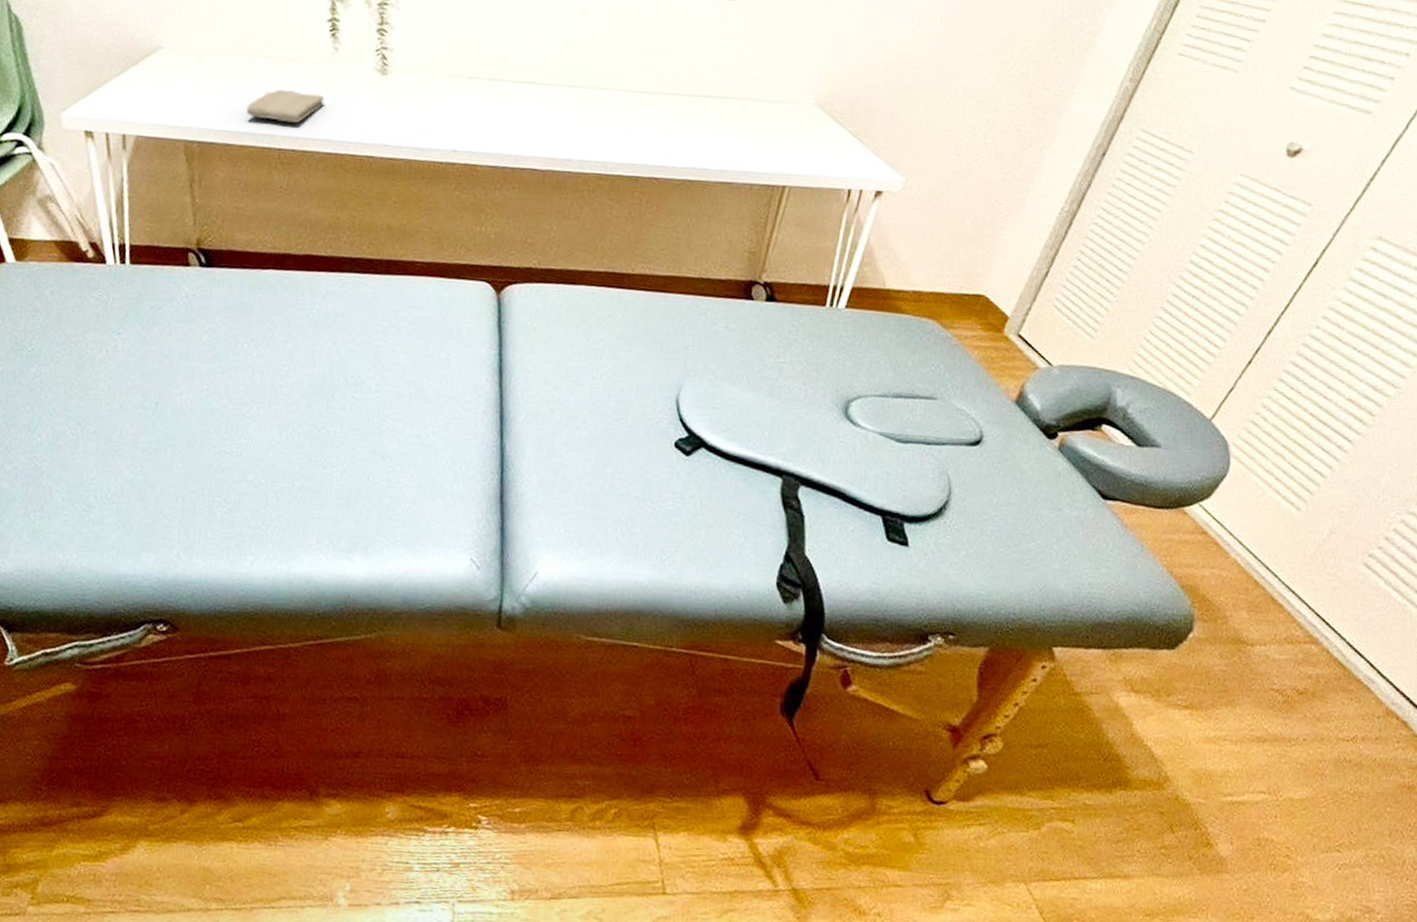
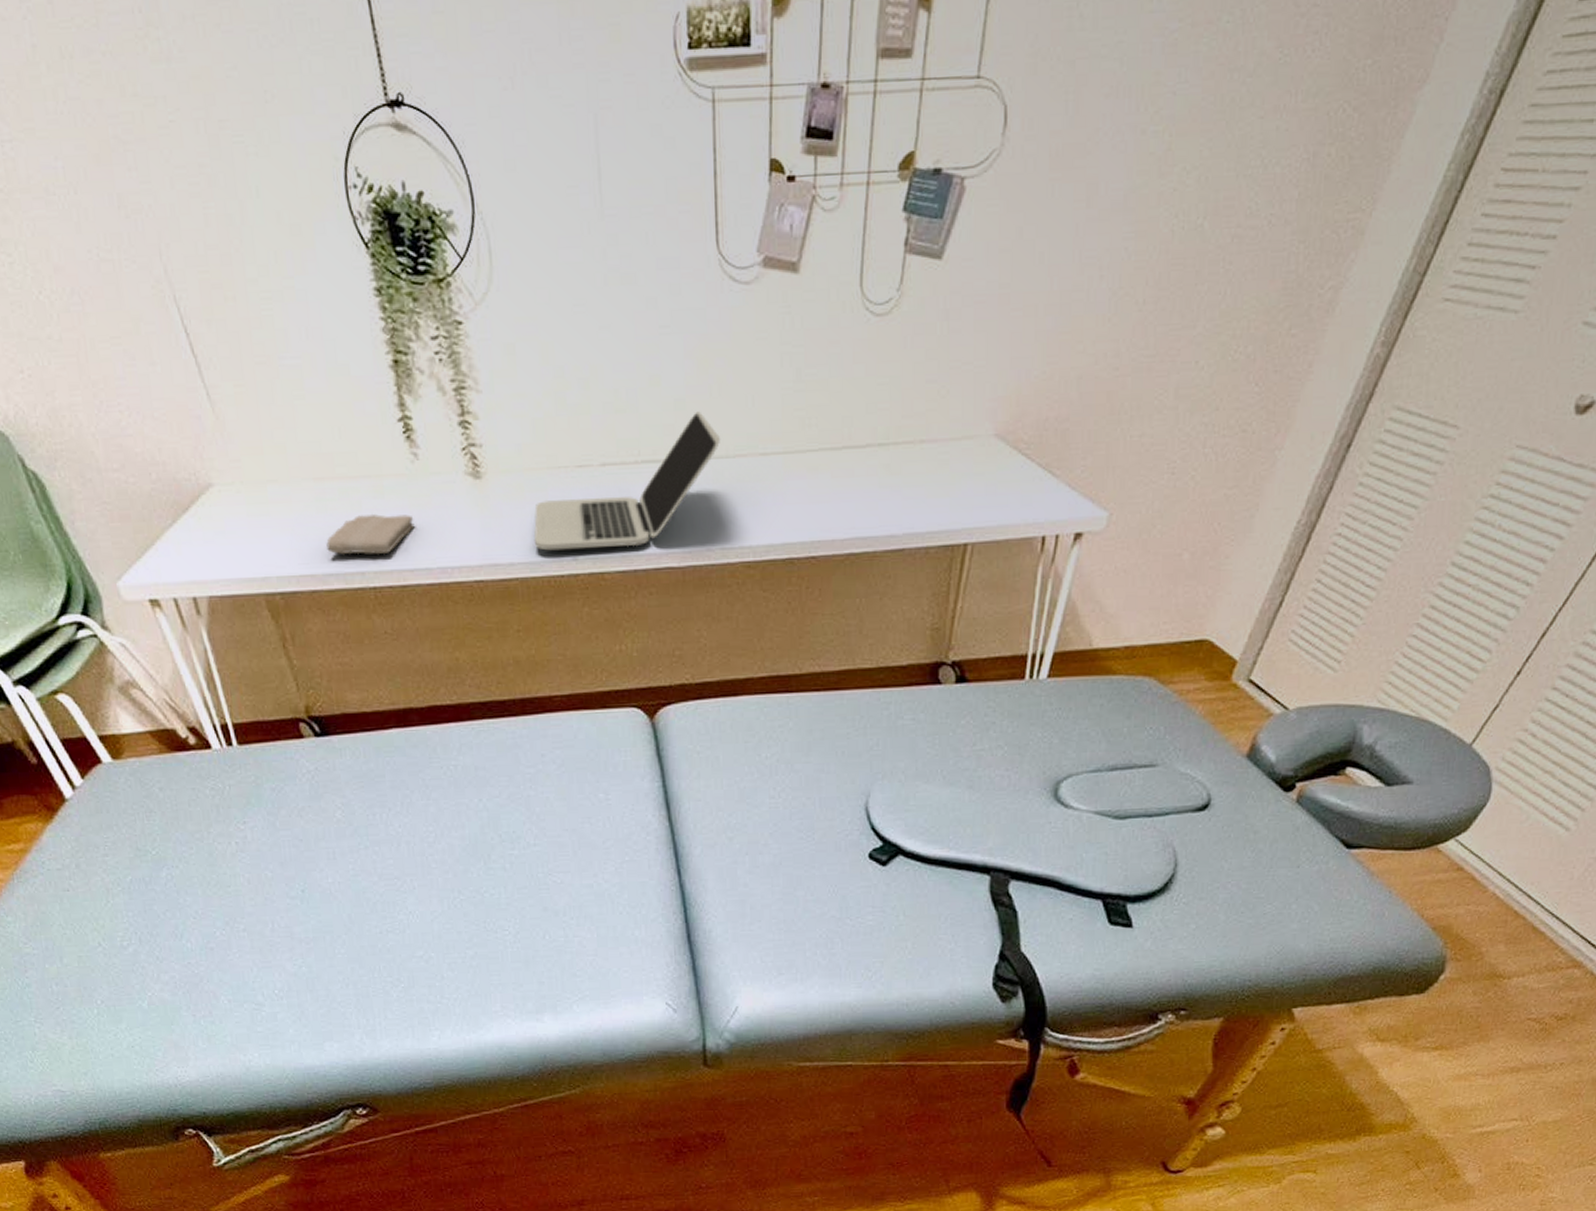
laptop: none [422,50,590,148] -> present [534,411,720,551]

